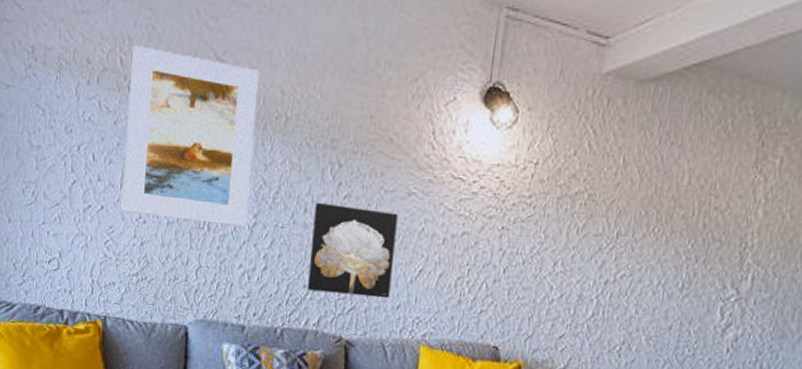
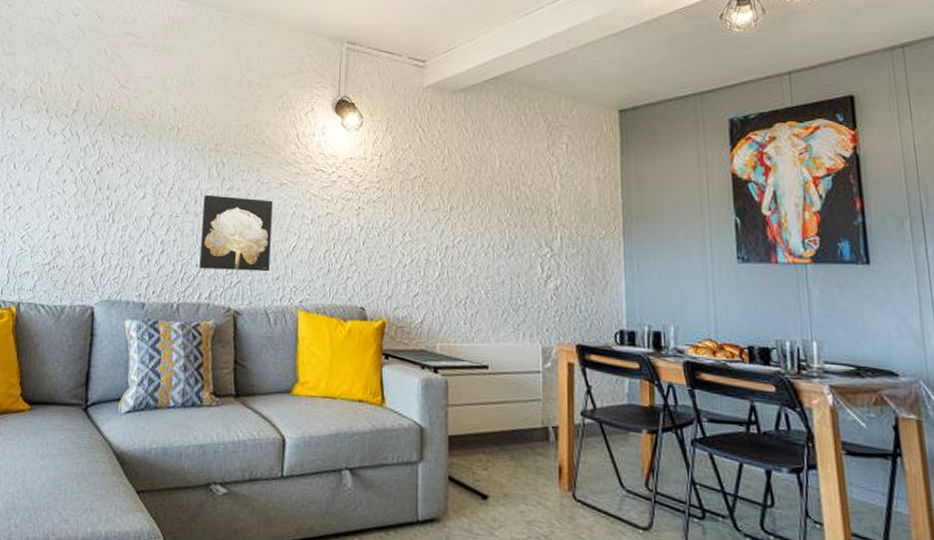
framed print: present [121,46,260,228] -> none [37,78,156,219]

